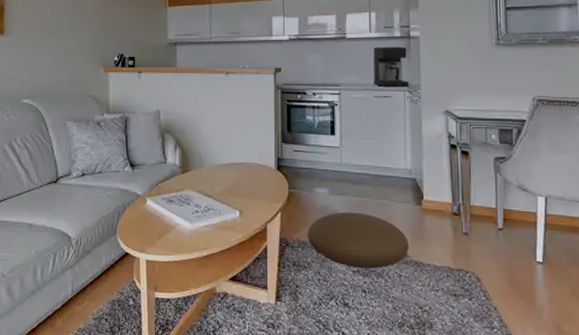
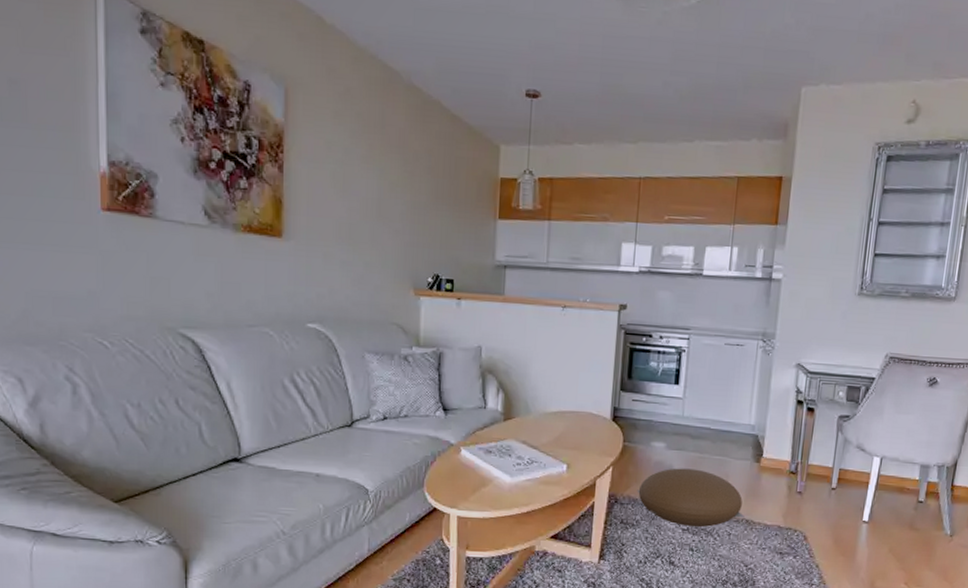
coffee maker: present [373,46,409,88] -> none [727,287,767,336]

